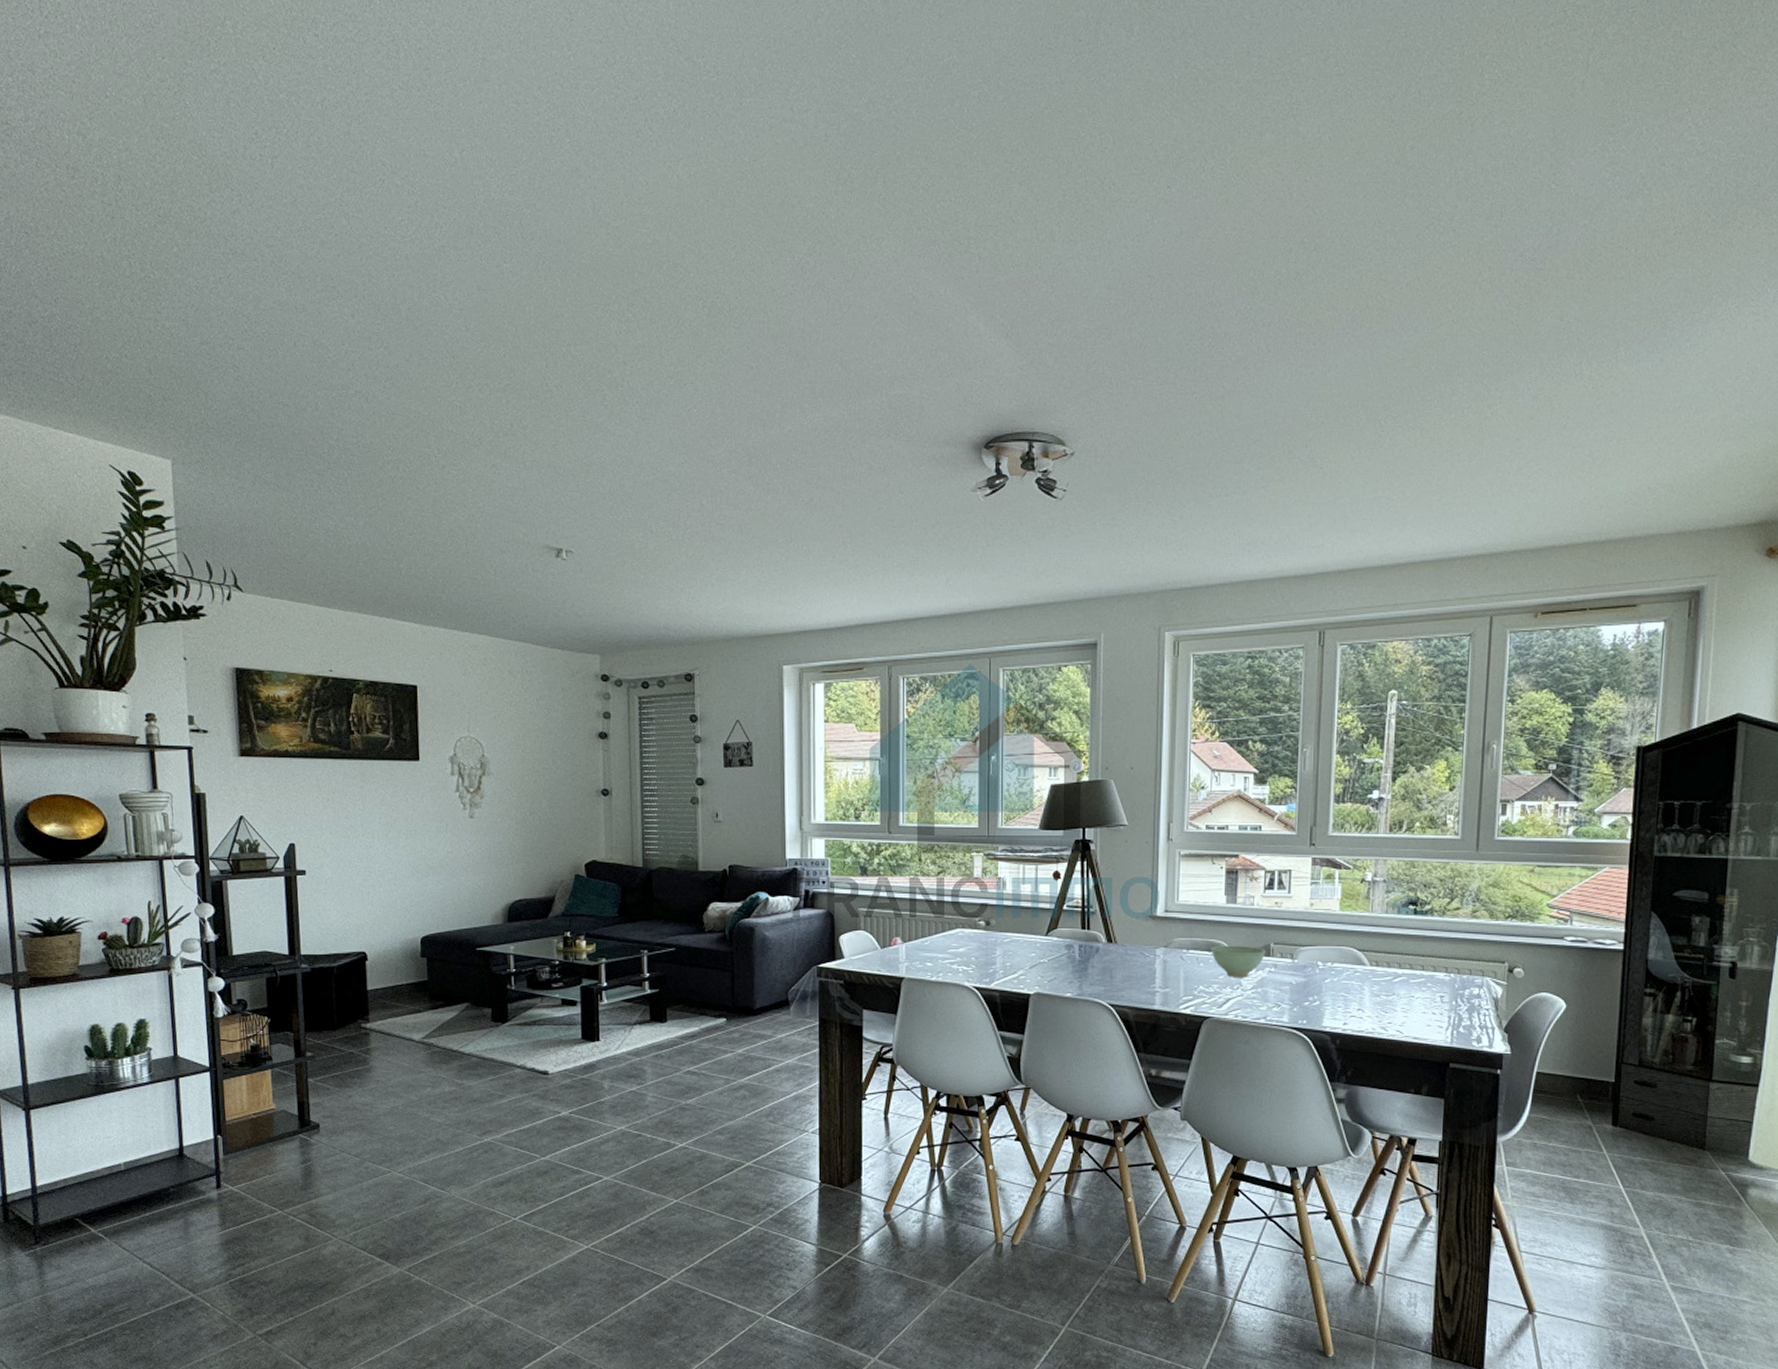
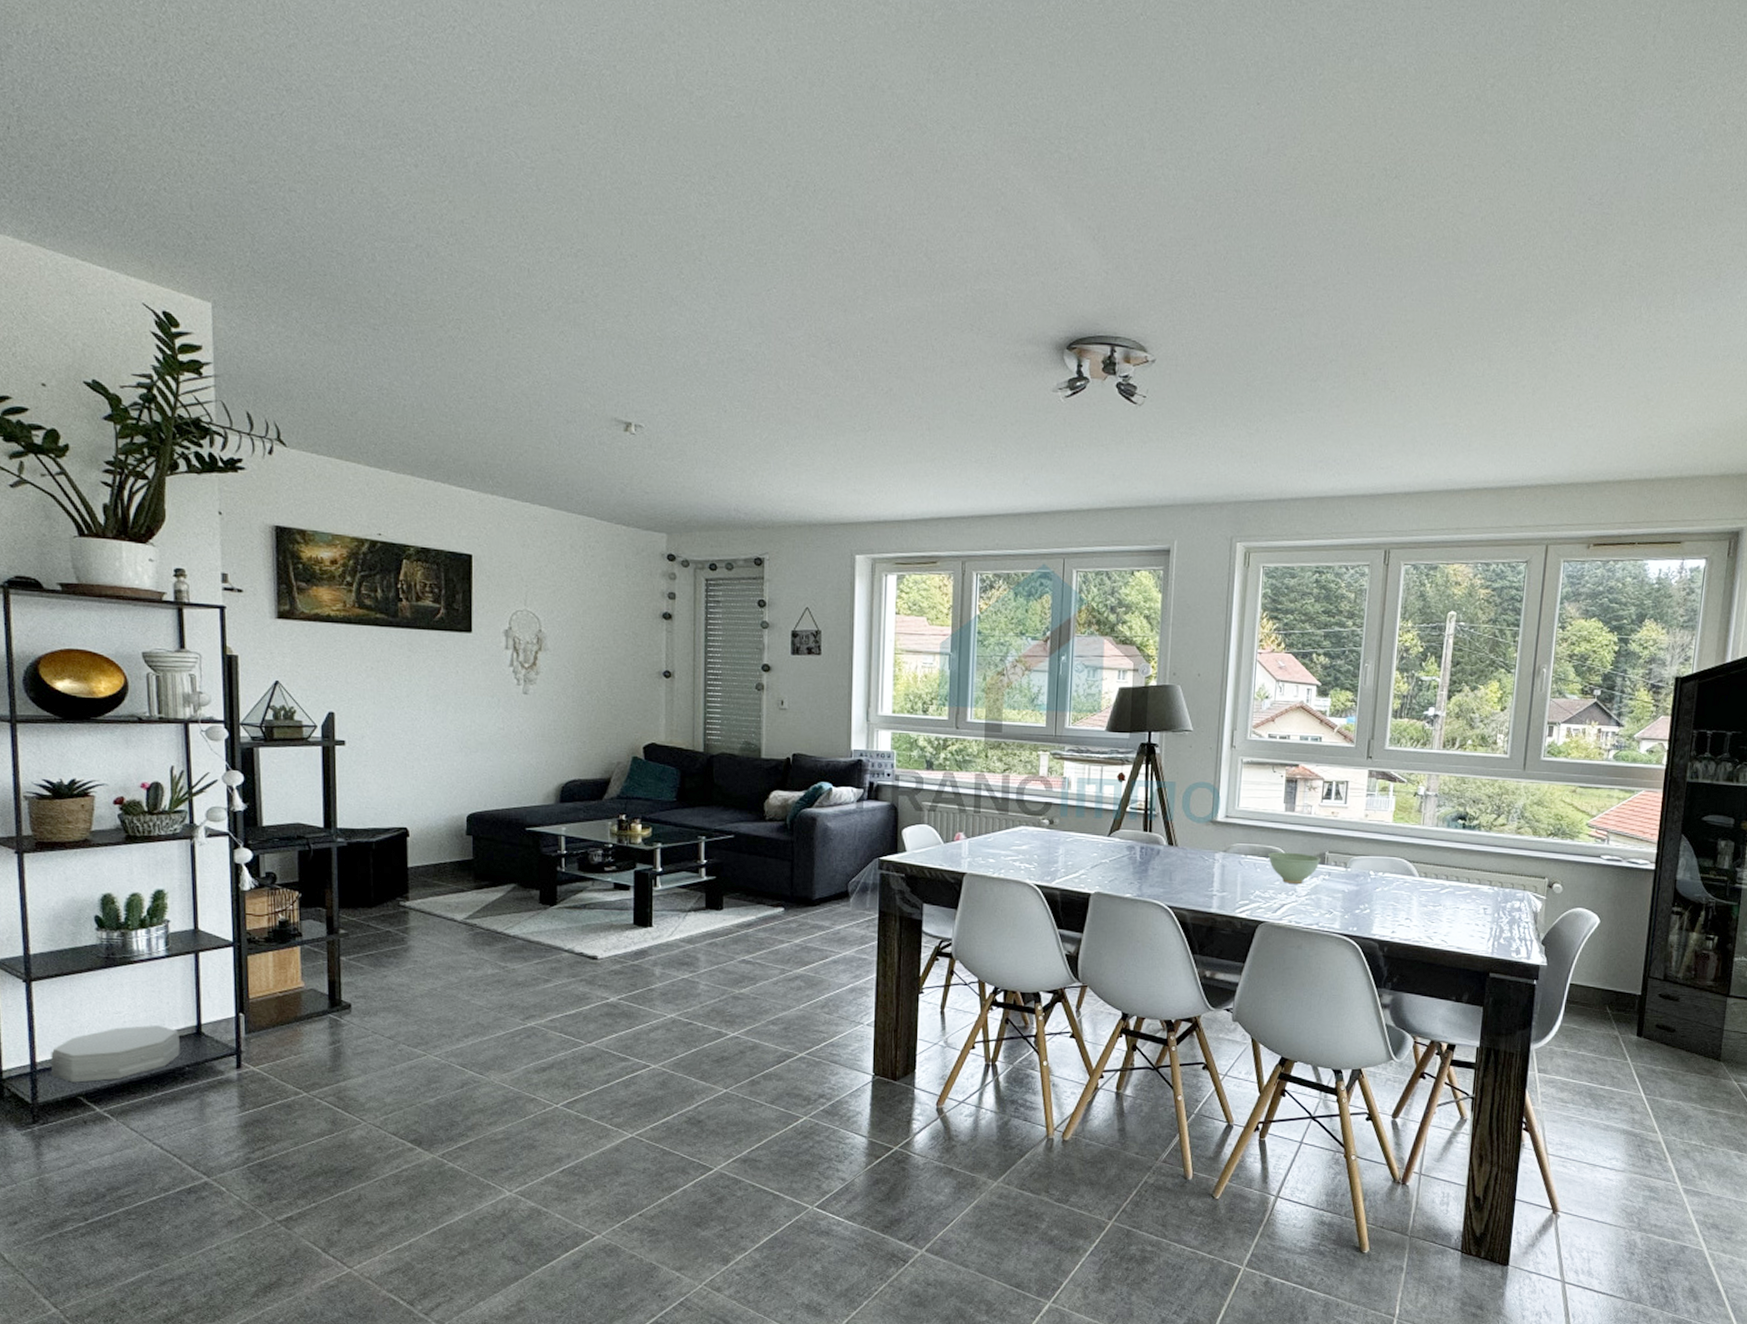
decorative box: none [49,1148,165,1205] -> present [51,1025,180,1083]

